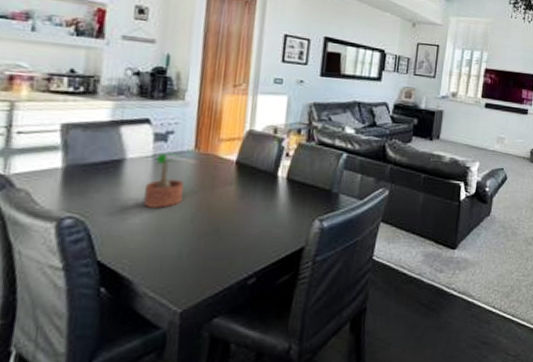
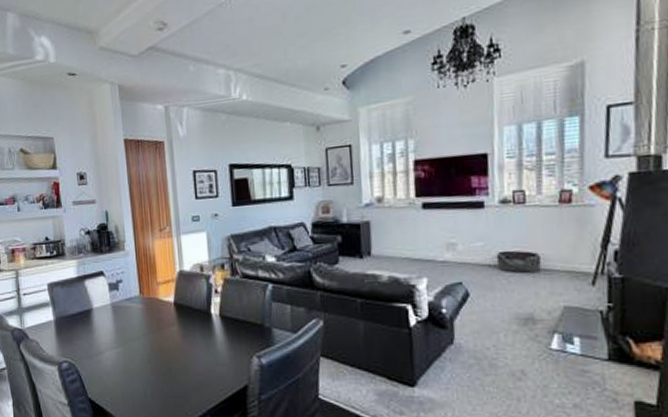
potted plant: present [144,151,184,208] -> none [106,299,138,351]

